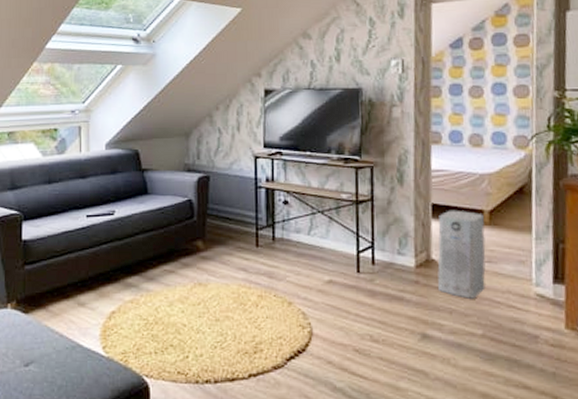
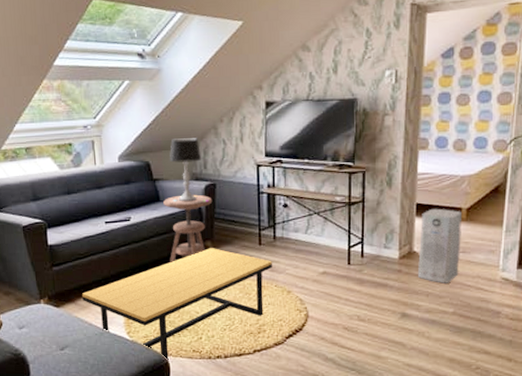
coffee table: none [55,249,271,384] -> present [82,248,272,361]
side table: none [152,187,205,265] -> present [163,194,213,264]
table lamp: none [161,125,195,195] -> present [170,137,202,202]

